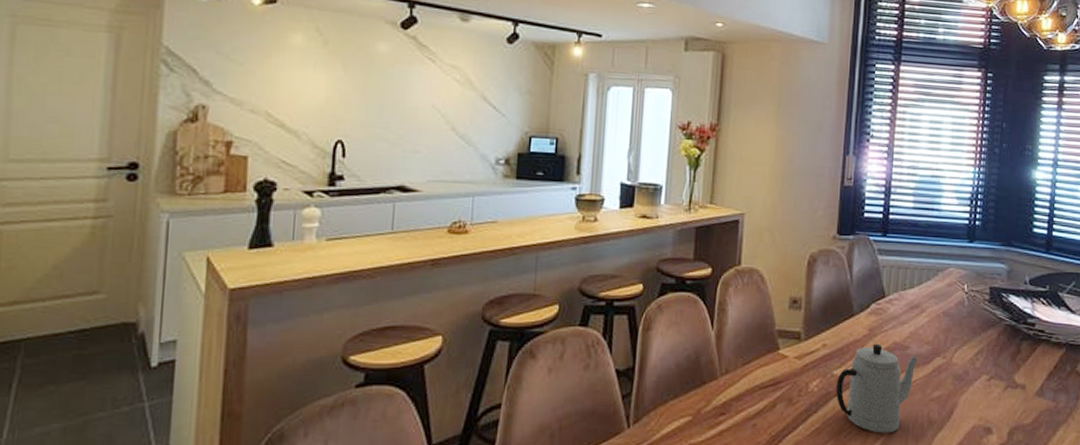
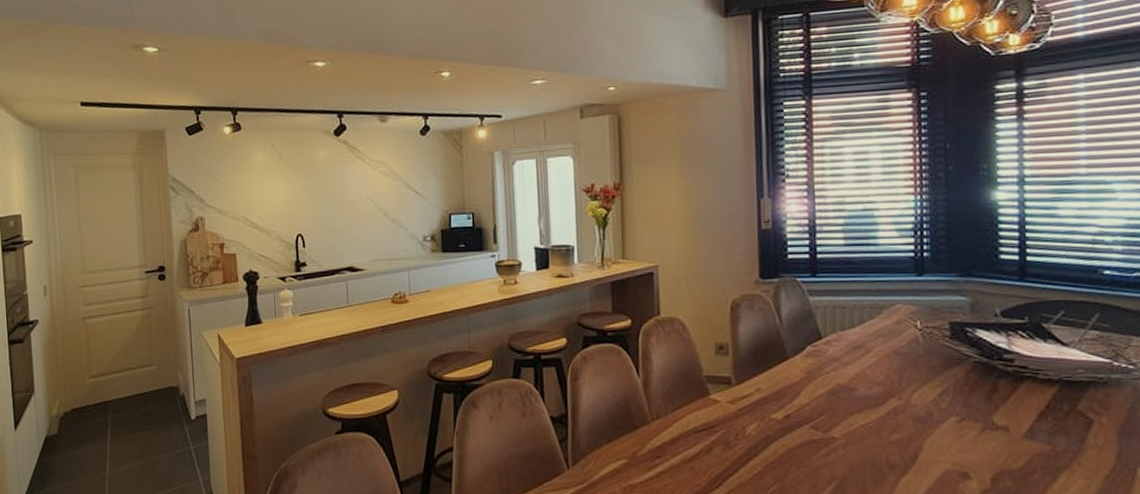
teapot: present [836,343,918,434] -> none [776,386,868,478]

